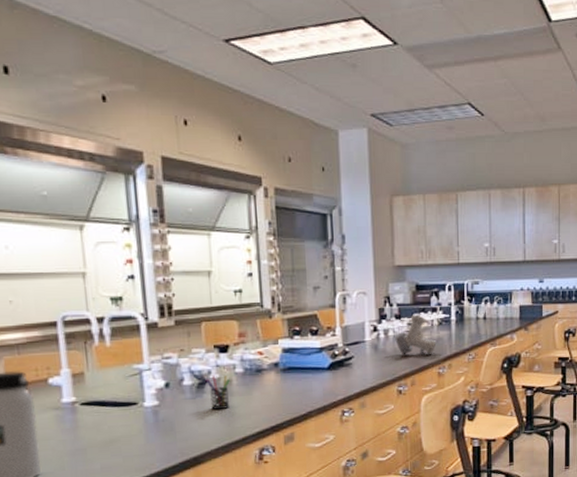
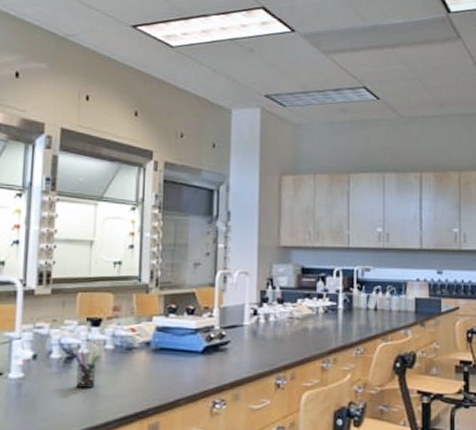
garden hose splitter: present [395,314,437,356] -> none [276,299,321,345]

